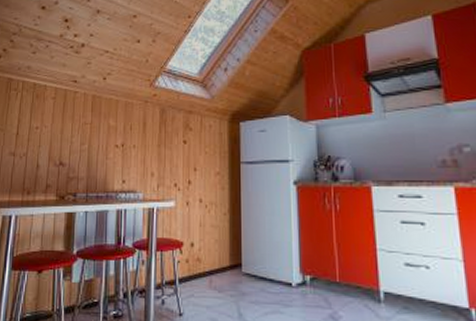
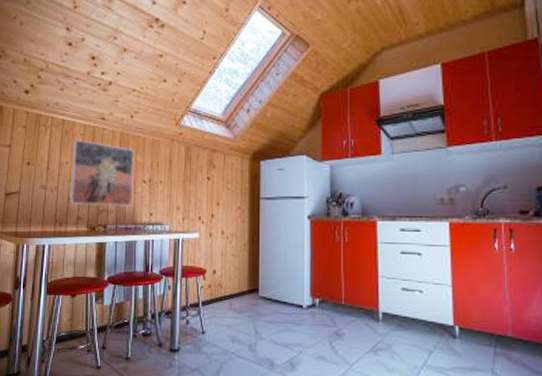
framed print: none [39,104,107,173] -> present [70,140,135,206]

